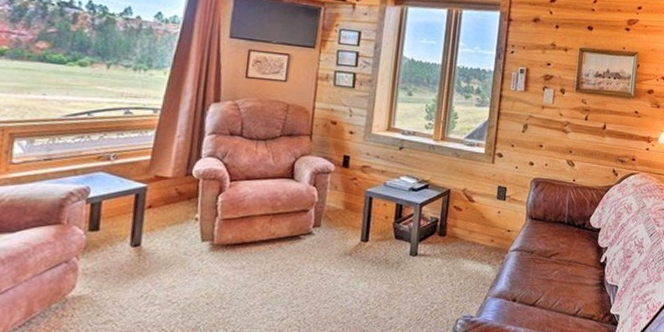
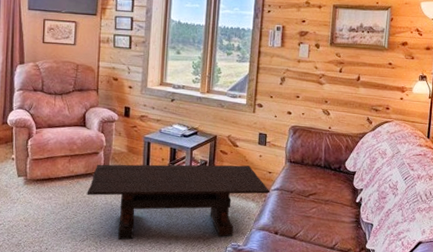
coffee table: none [290,223,509,316] -> present [87,164,270,240]

